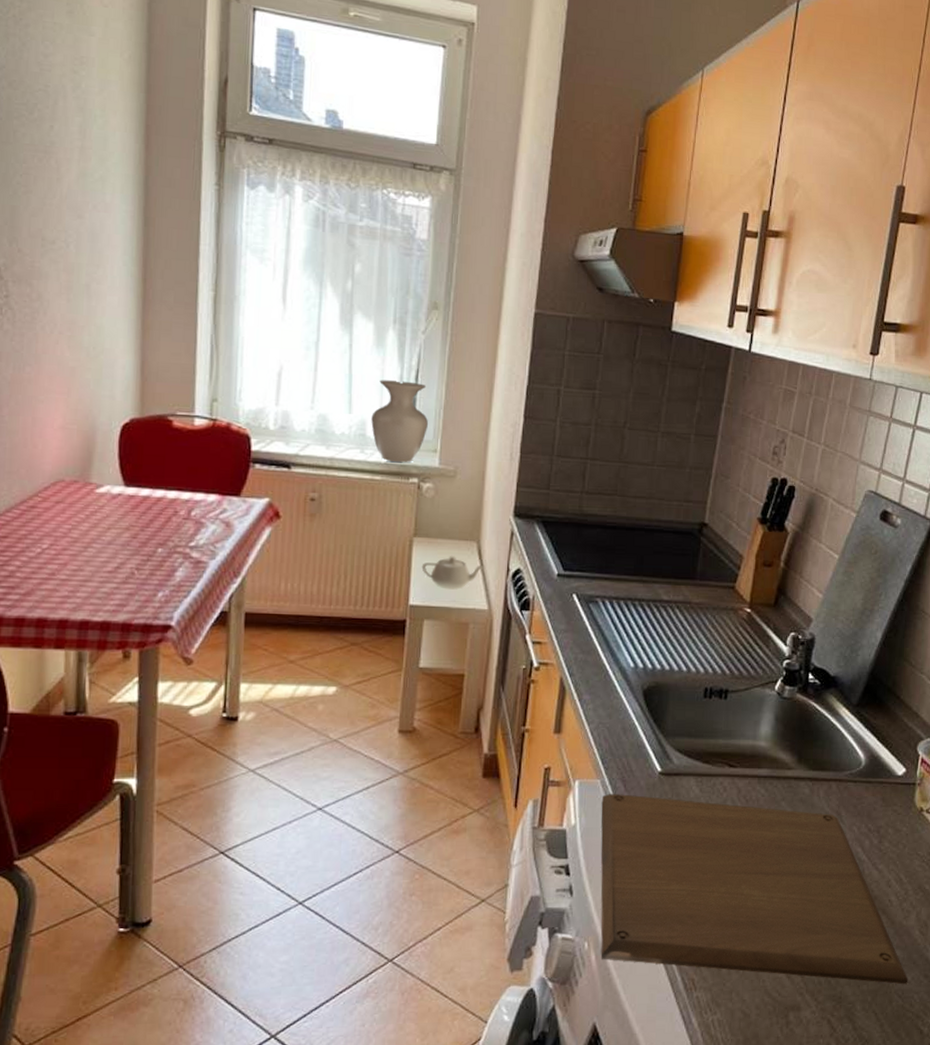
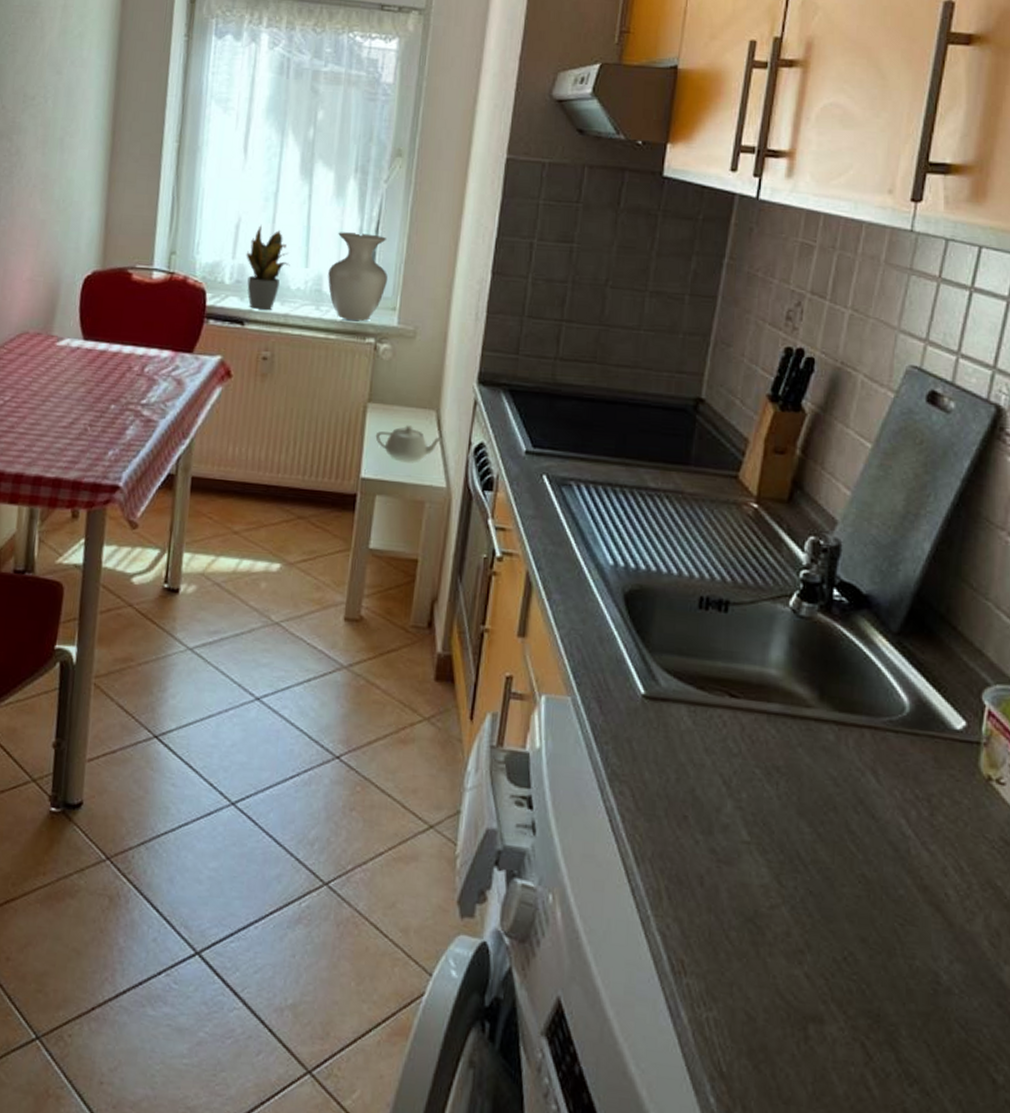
potted plant: none [289,372,334,455] -> present [246,224,290,311]
chopping board: present [600,793,908,985] -> none [567,714,974,1012]

